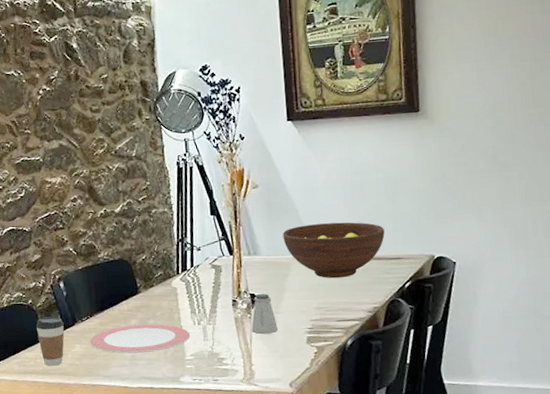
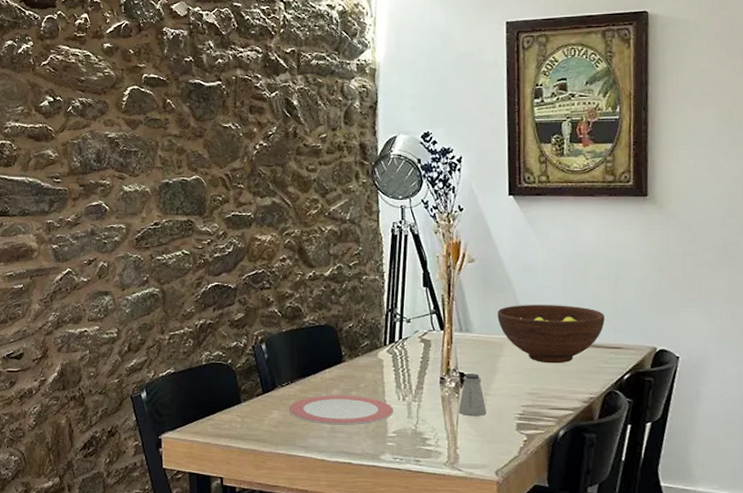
coffee cup: present [35,316,65,366] -> none [233,379,263,431]

